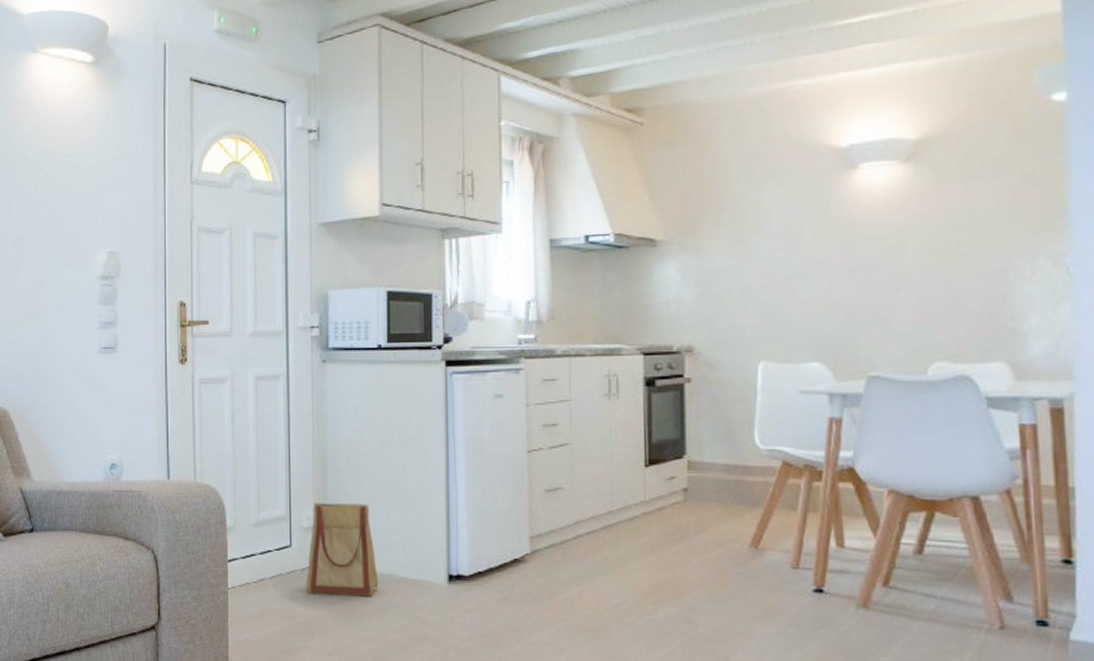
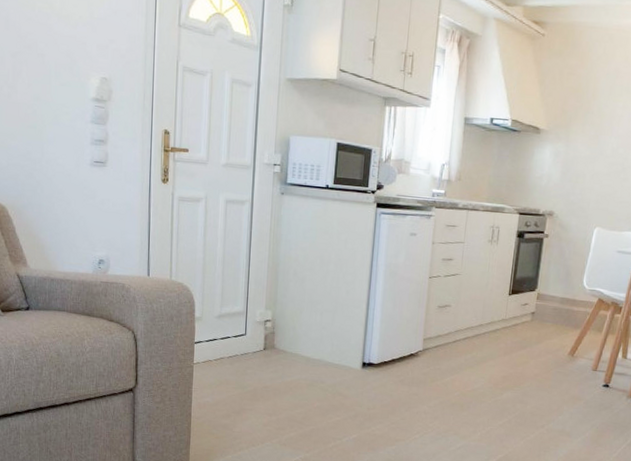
shopping bag: present [305,503,379,596] -> none [255,303,311,374]

